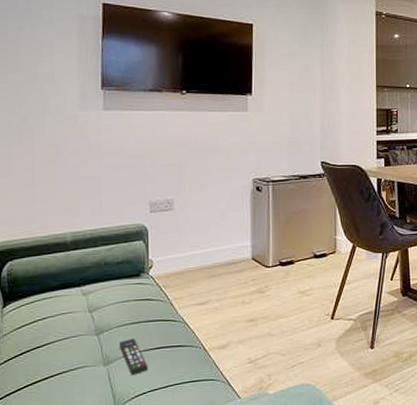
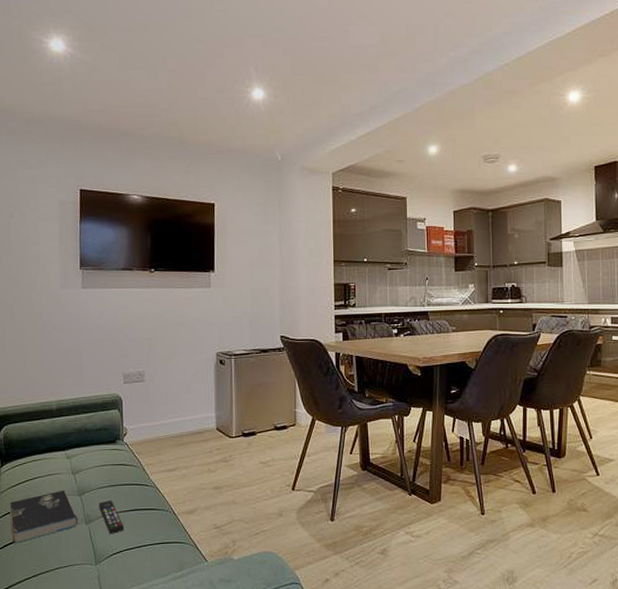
book: none [13,329,95,393] -> present [10,490,79,544]

